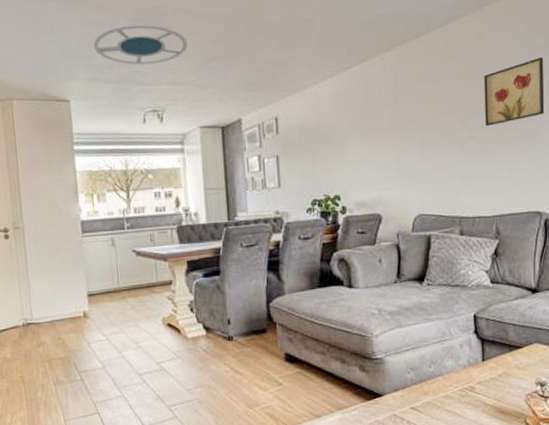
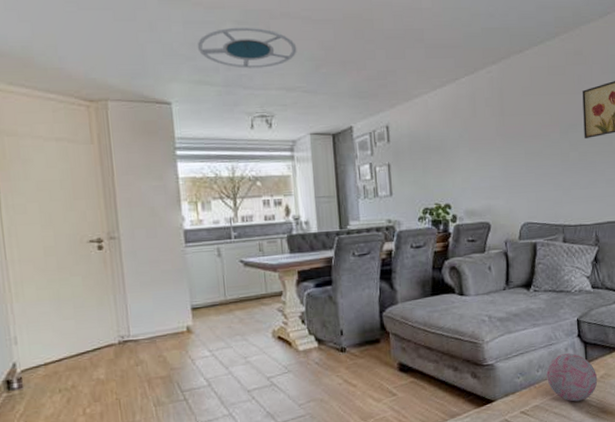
decorative orb: none [439,350,496,400] -> present [546,353,598,402]

